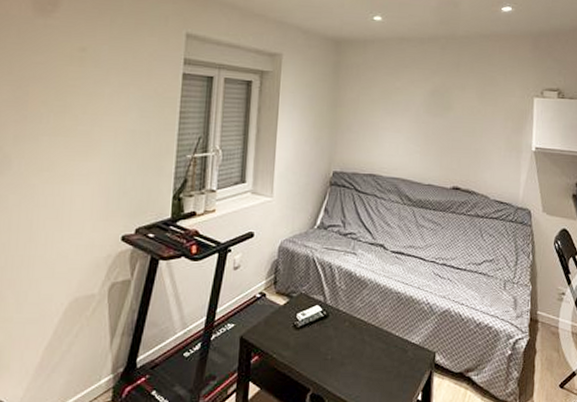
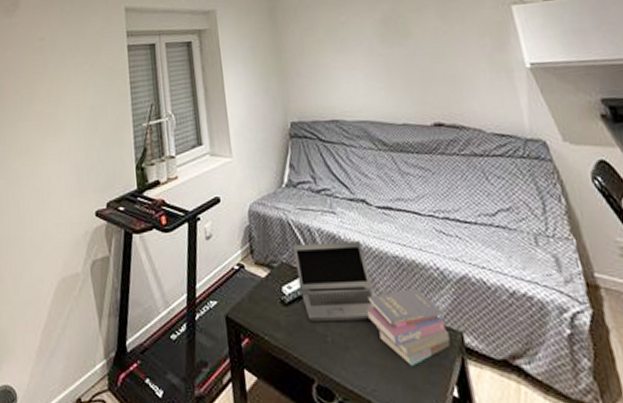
laptop: none [312,278,376,342] -> present [292,241,377,321]
books: none [364,318,425,379] -> present [366,288,451,367]

